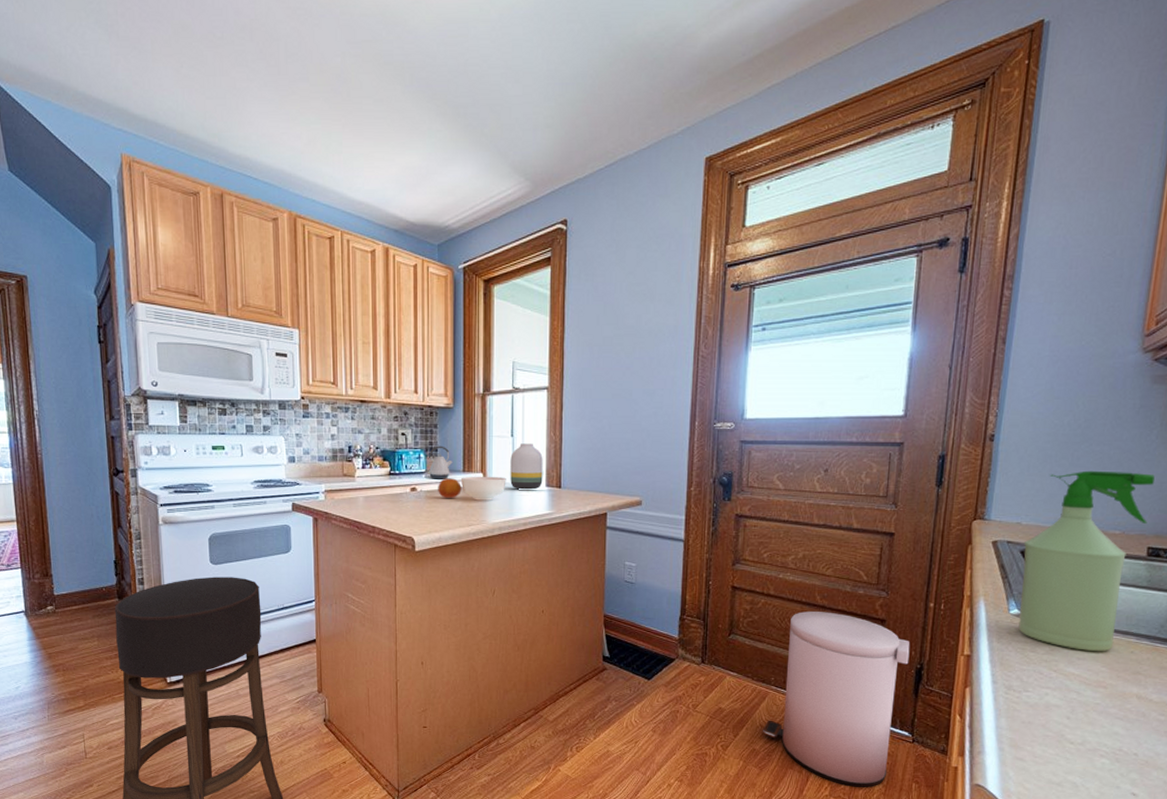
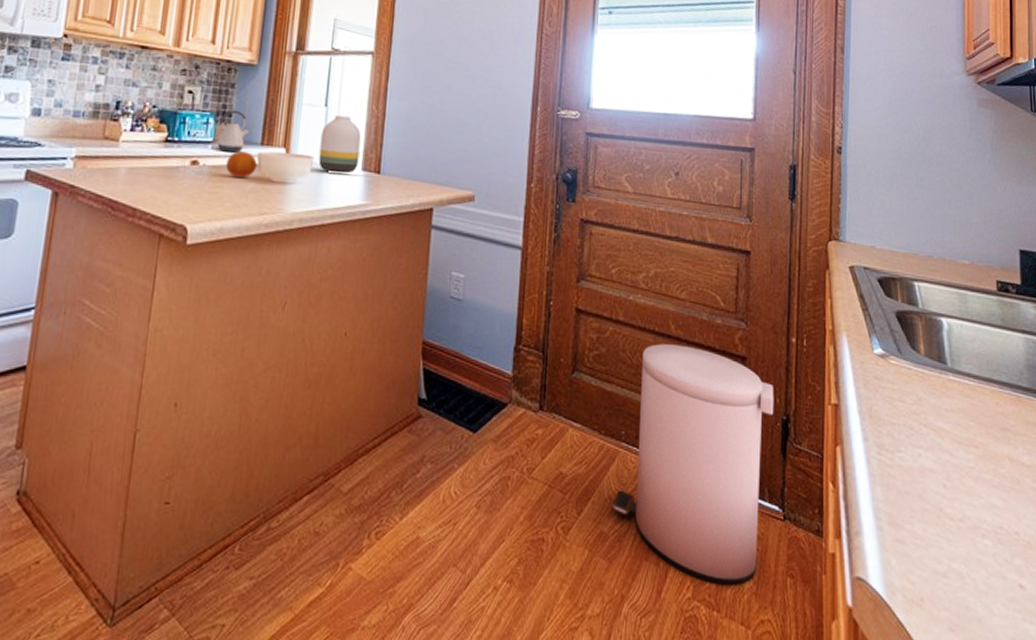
spray bottle: present [1018,470,1155,652] -> none [881,192,993,403]

